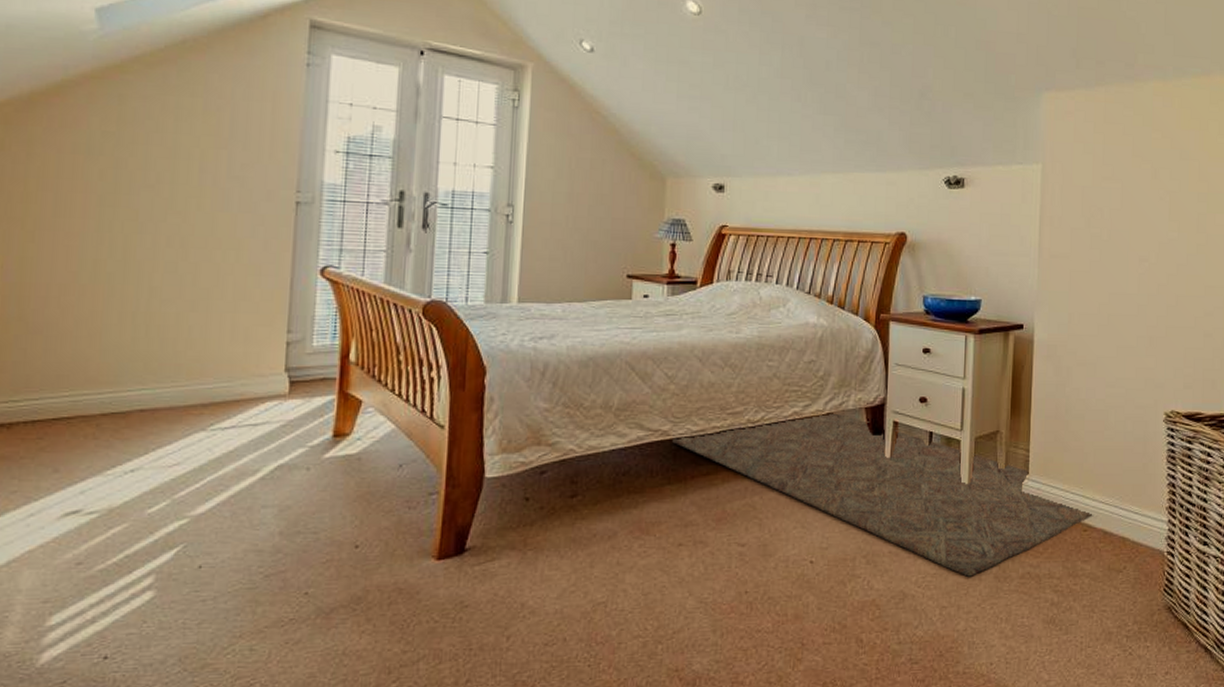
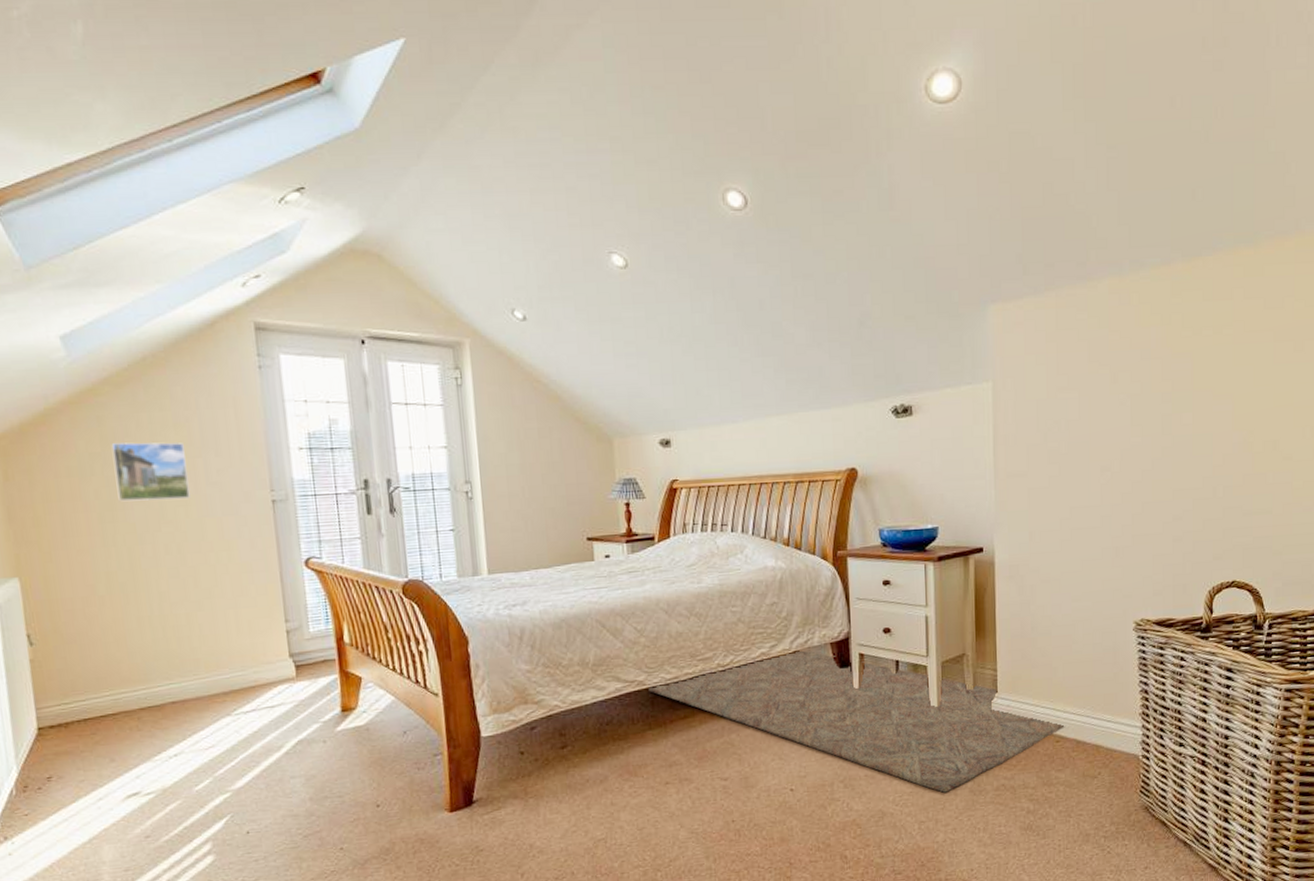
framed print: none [125,124,210,191] -> present [111,442,190,502]

